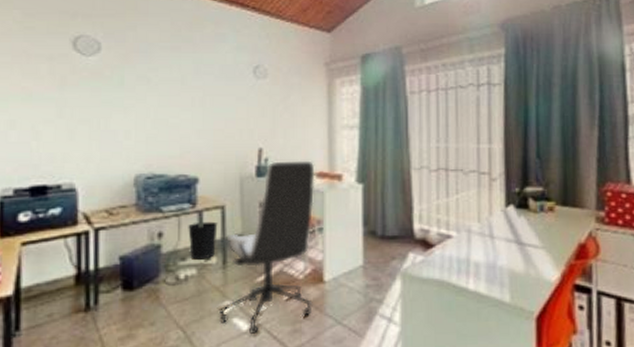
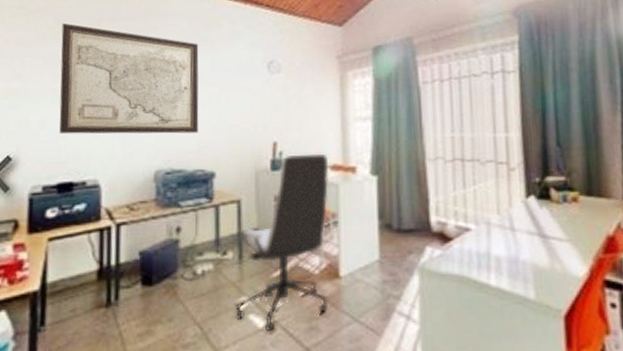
wall art: none [30,17,182,138] -> present [59,22,199,134]
wastebasket: present [188,221,218,260] -> none [205,216,234,255]

